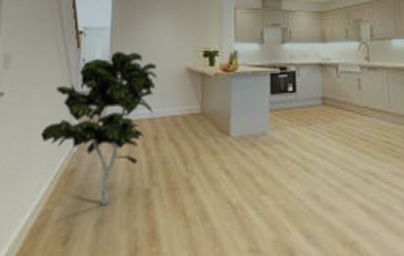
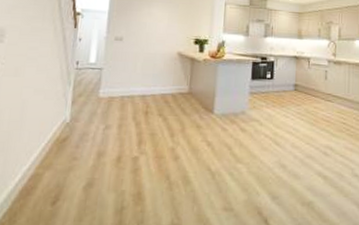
indoor plant: present [40,51,158,206] -> none [33,33,151,171]

